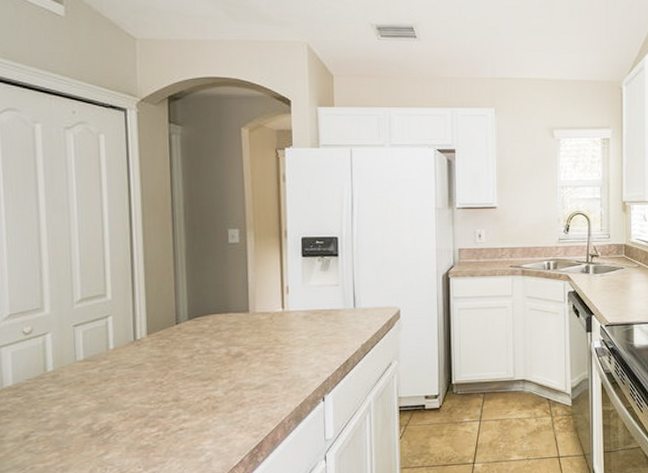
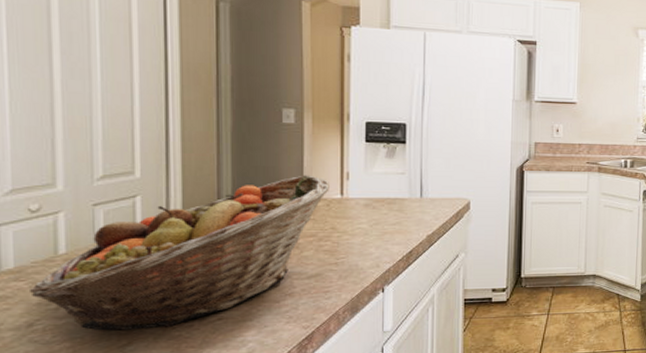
fruit basket: none [25,290,272,442] -> present [30,175,329,331]

